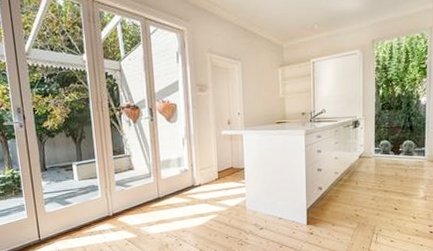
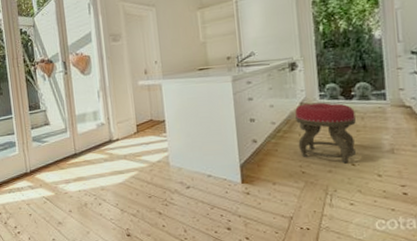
stool: none [355,156,401,208] -> present [295,102,356,164]

